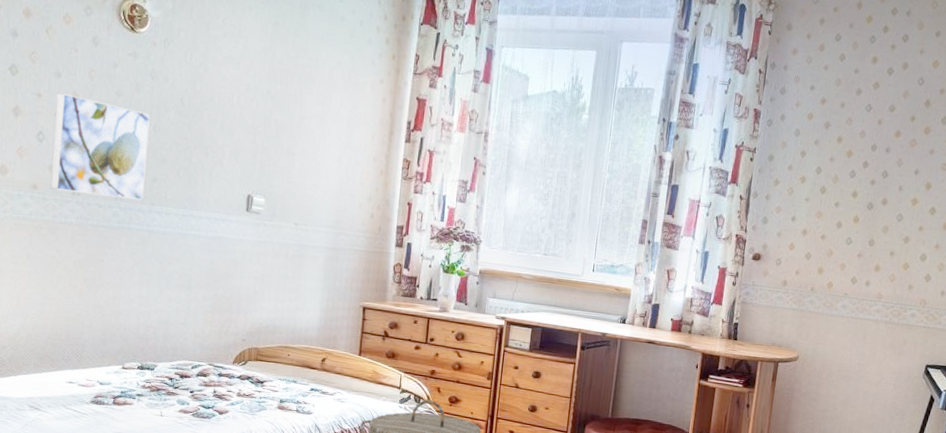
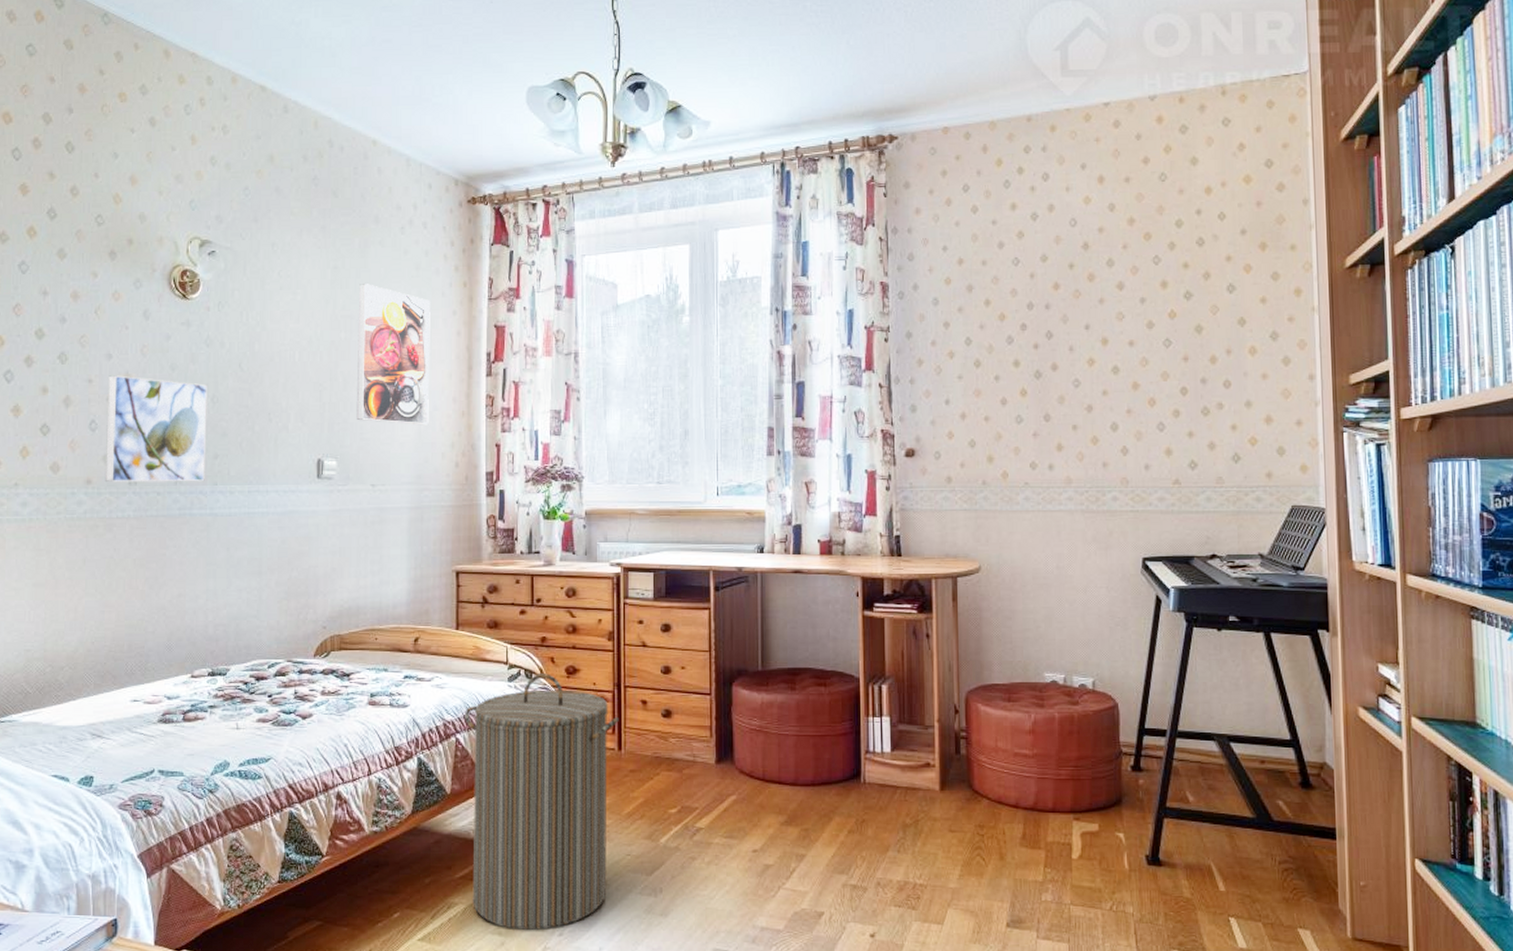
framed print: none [285,42,361,178] -> present [356,284,430,425]

